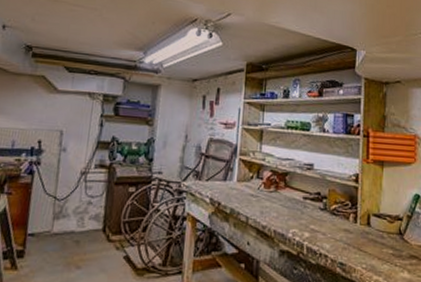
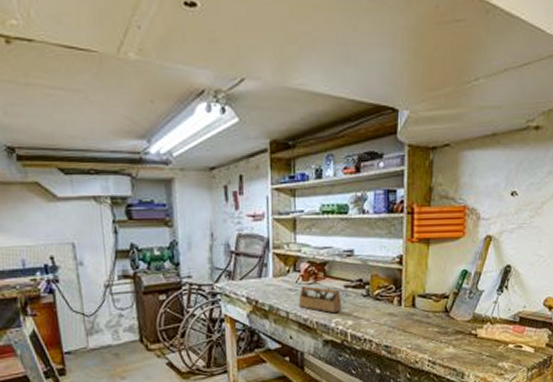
hand plane: none [259,193,301,224] -> present [299,286,342,314]

